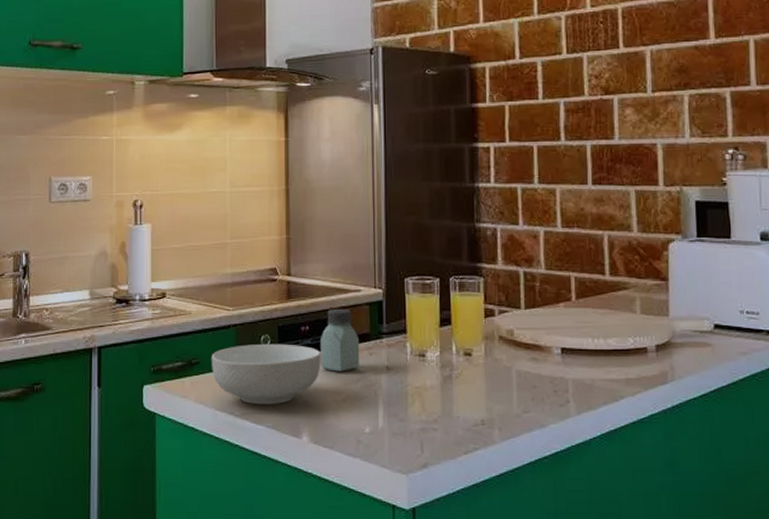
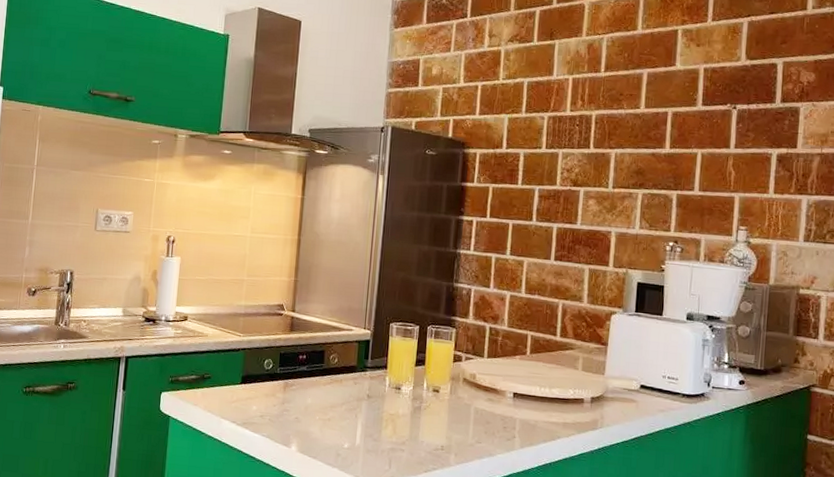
cereal bowl: present [211,343,321,405] -> none [220,366,314,418]
saltshaker: present [319,309,360,372] -> none [312,343,348,396]

